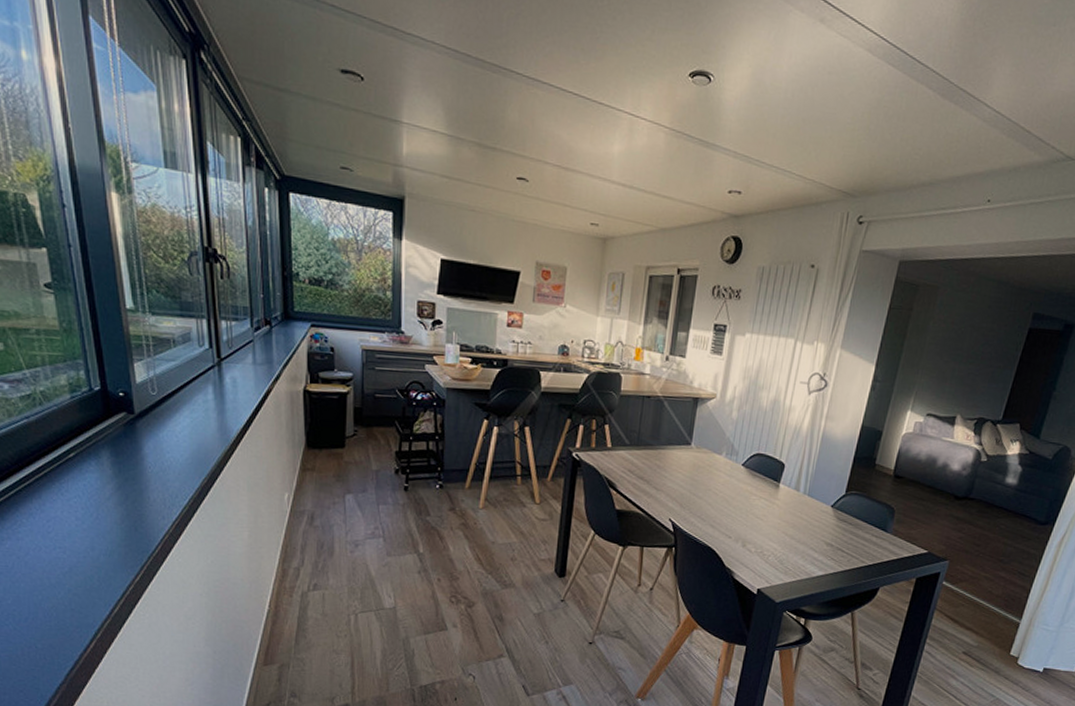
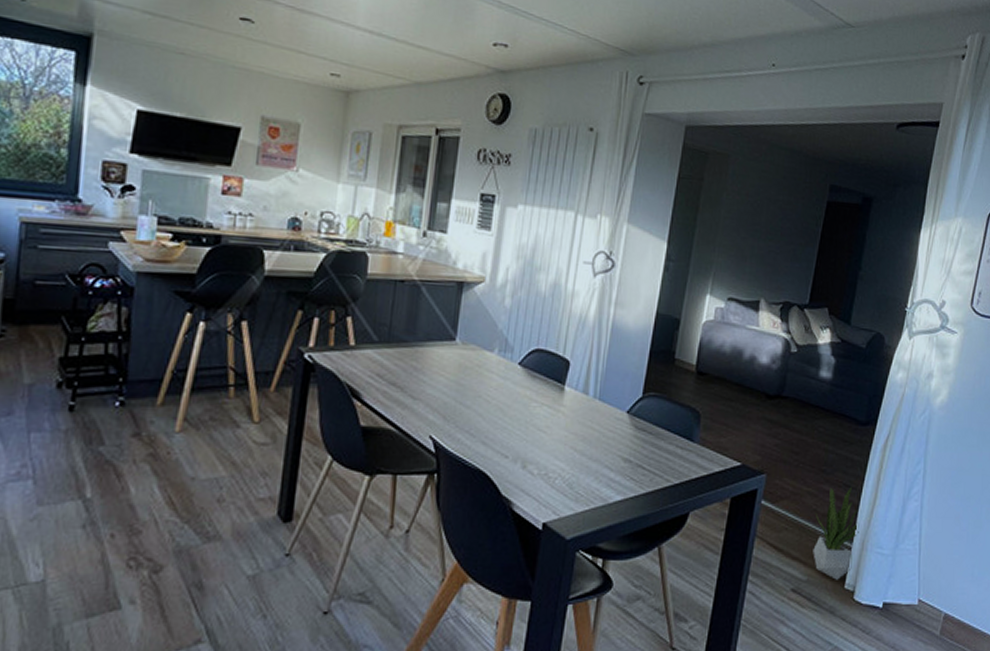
potted plant: none [984,574,1030,648] -> present [813,487,859,580]

